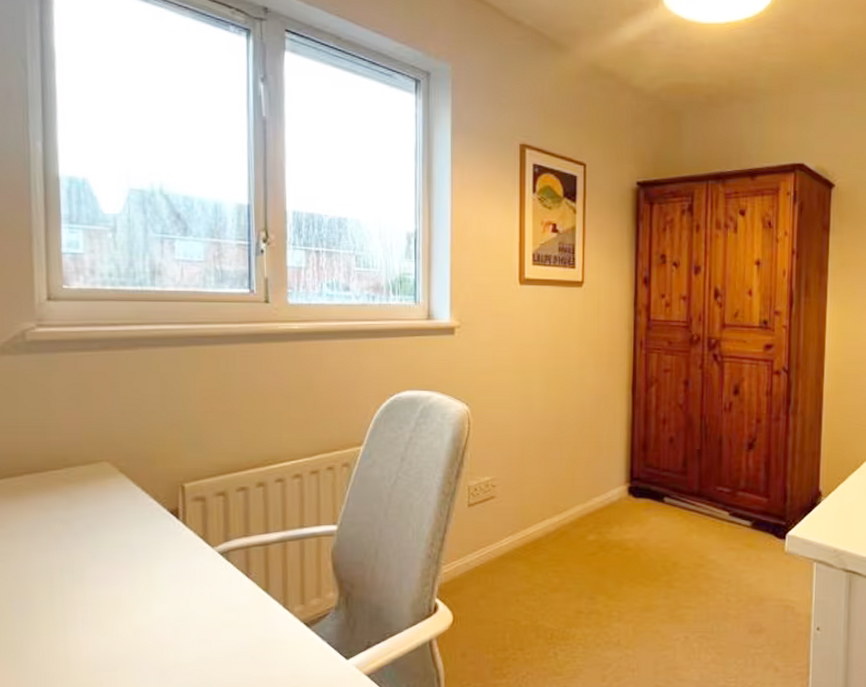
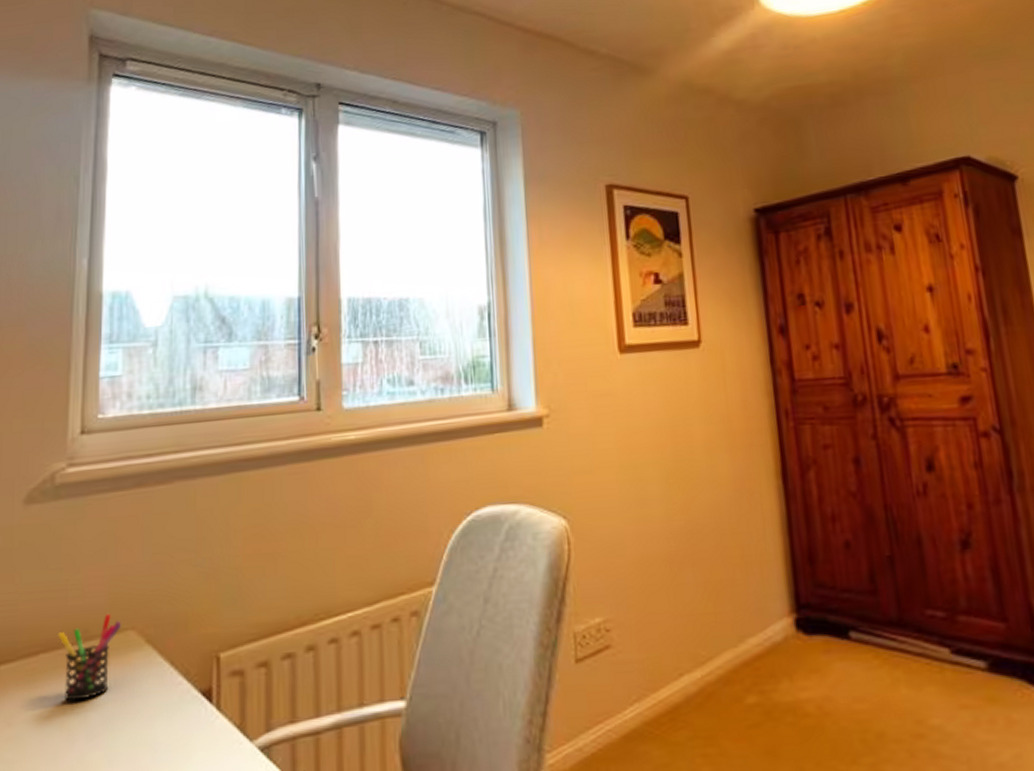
pen holder: none [39,448,96,512] -> present [58,613,121,701]

